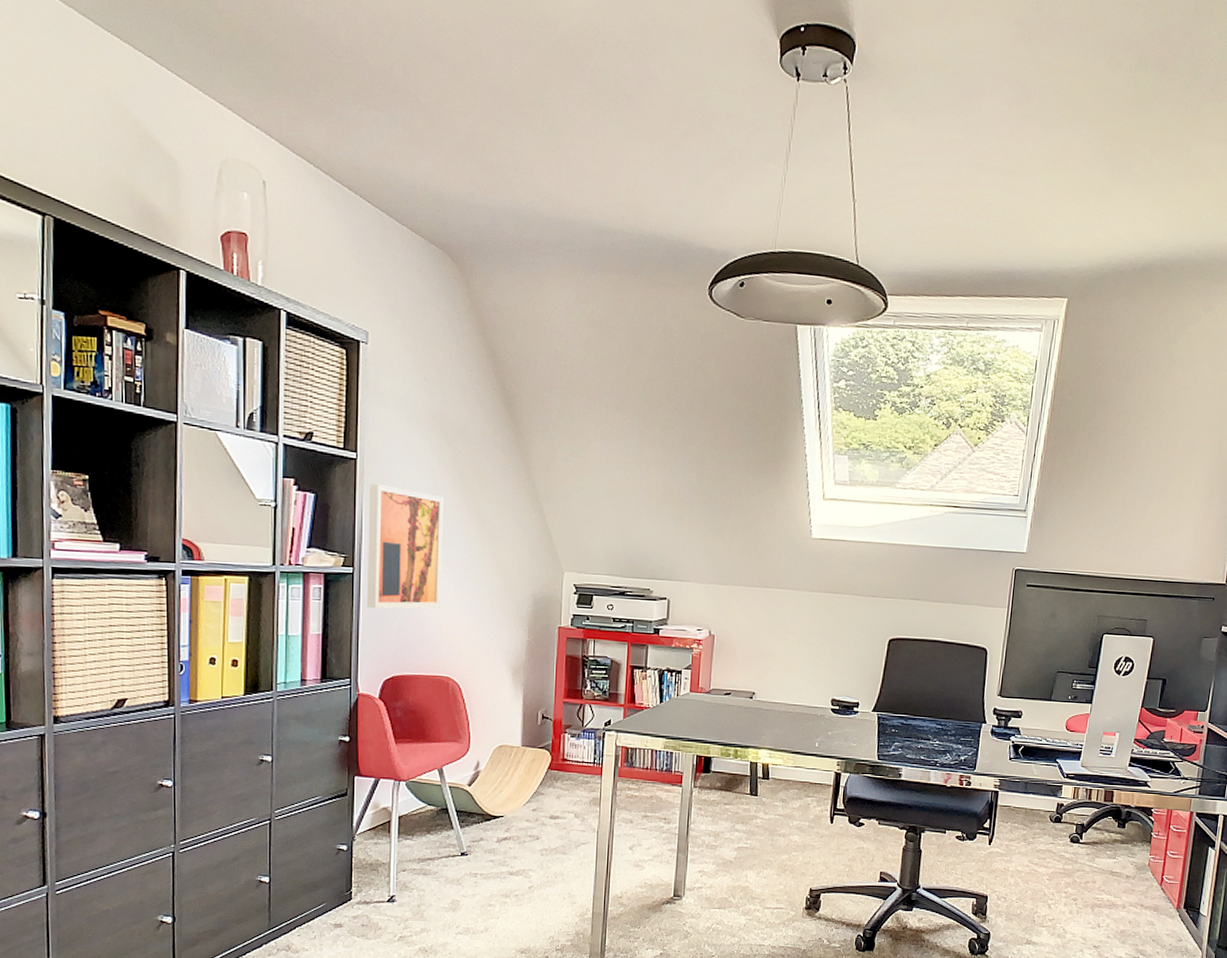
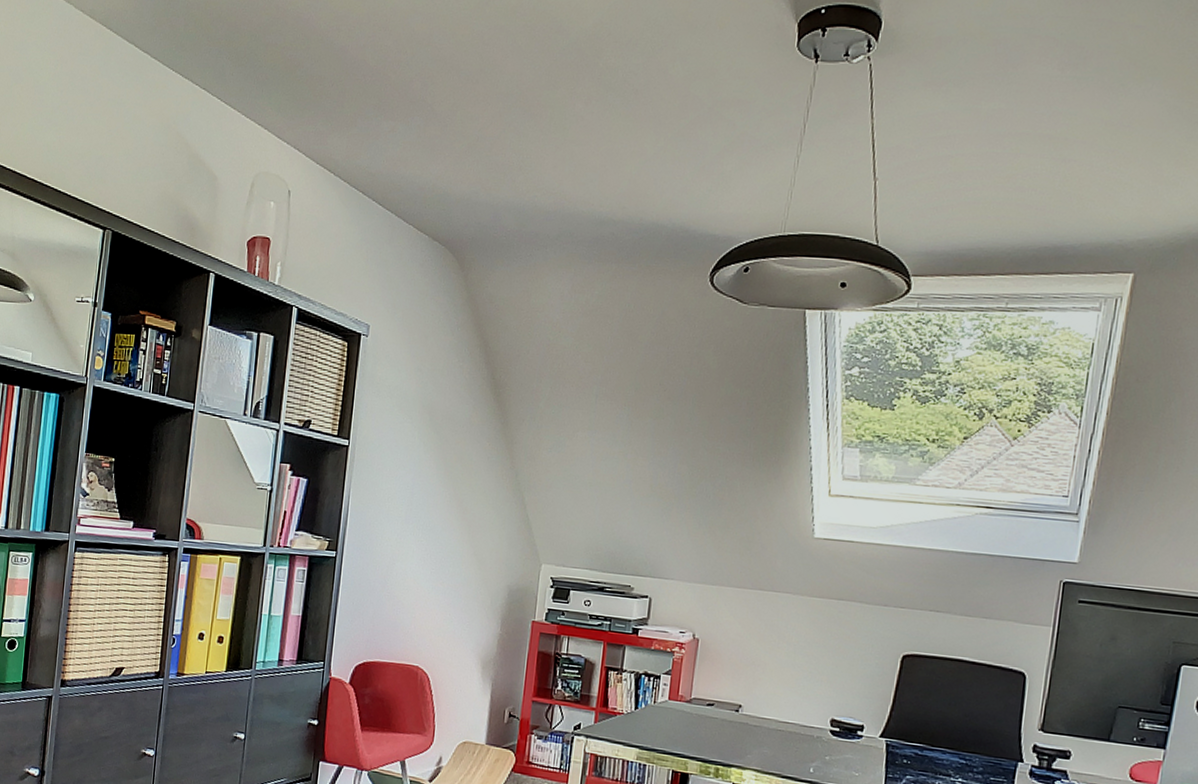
wall art: present [367,484,443,609] -> none [346,471,427,596]

